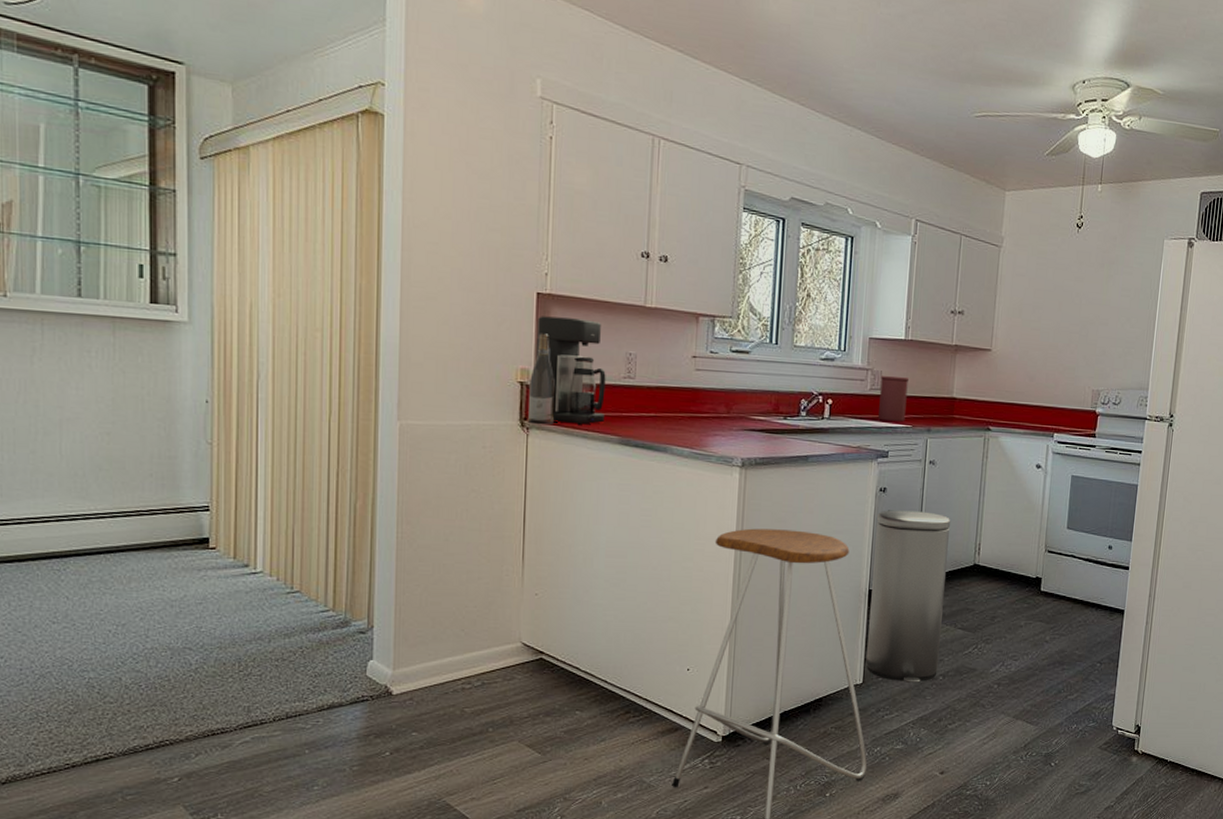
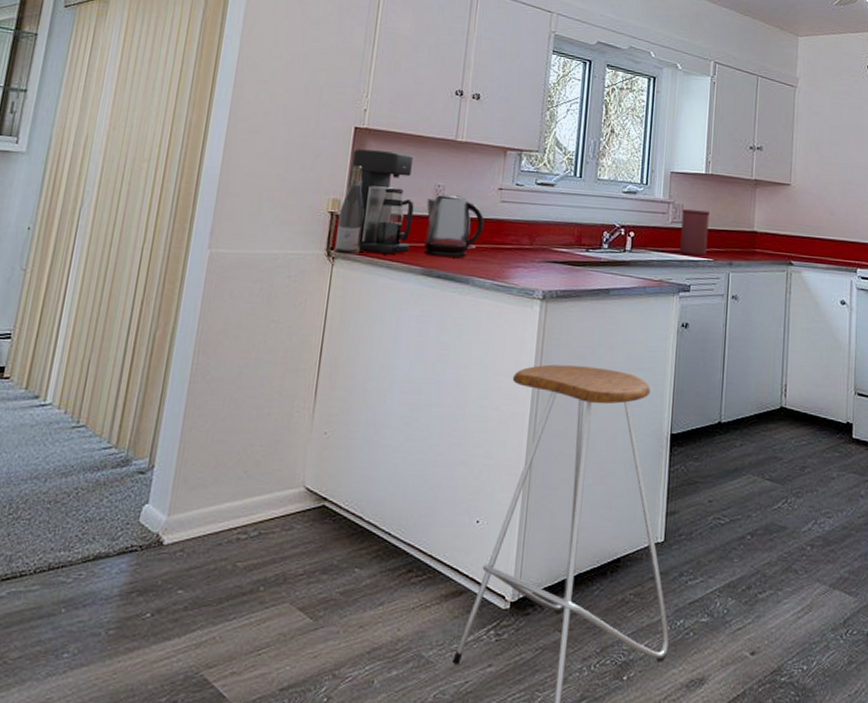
kettle: none [618,363,679,428] -> present [422,194,484,259]
pedal bin: present [866,510,951,684] -> none [667,347,755,543]

